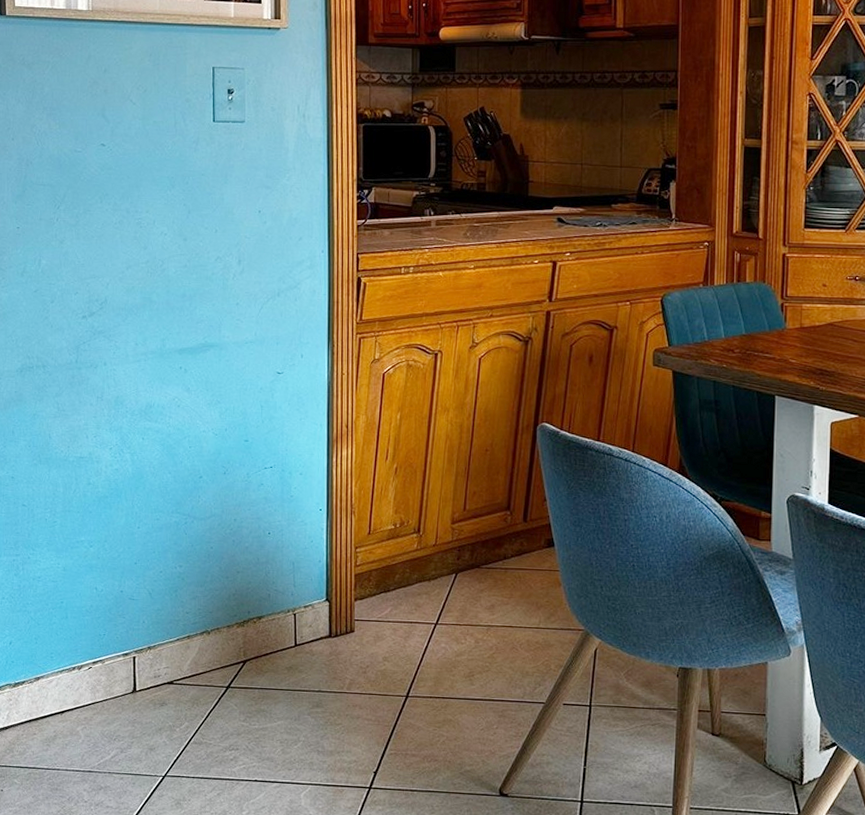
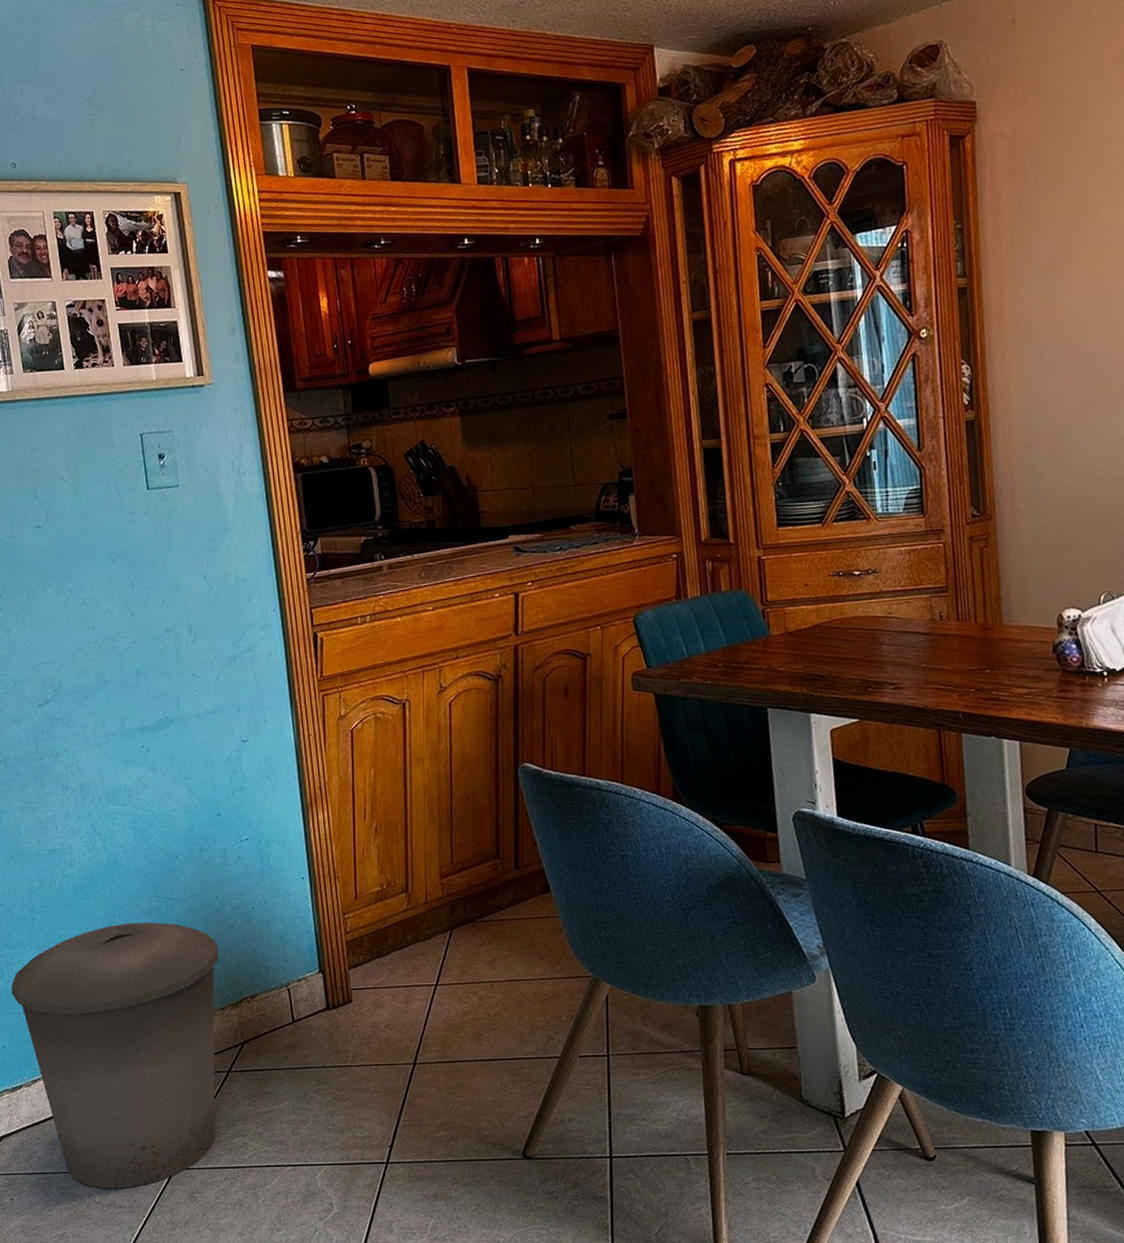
trash can: none [25,535,231,790] -> present [11,921,219,1189]

